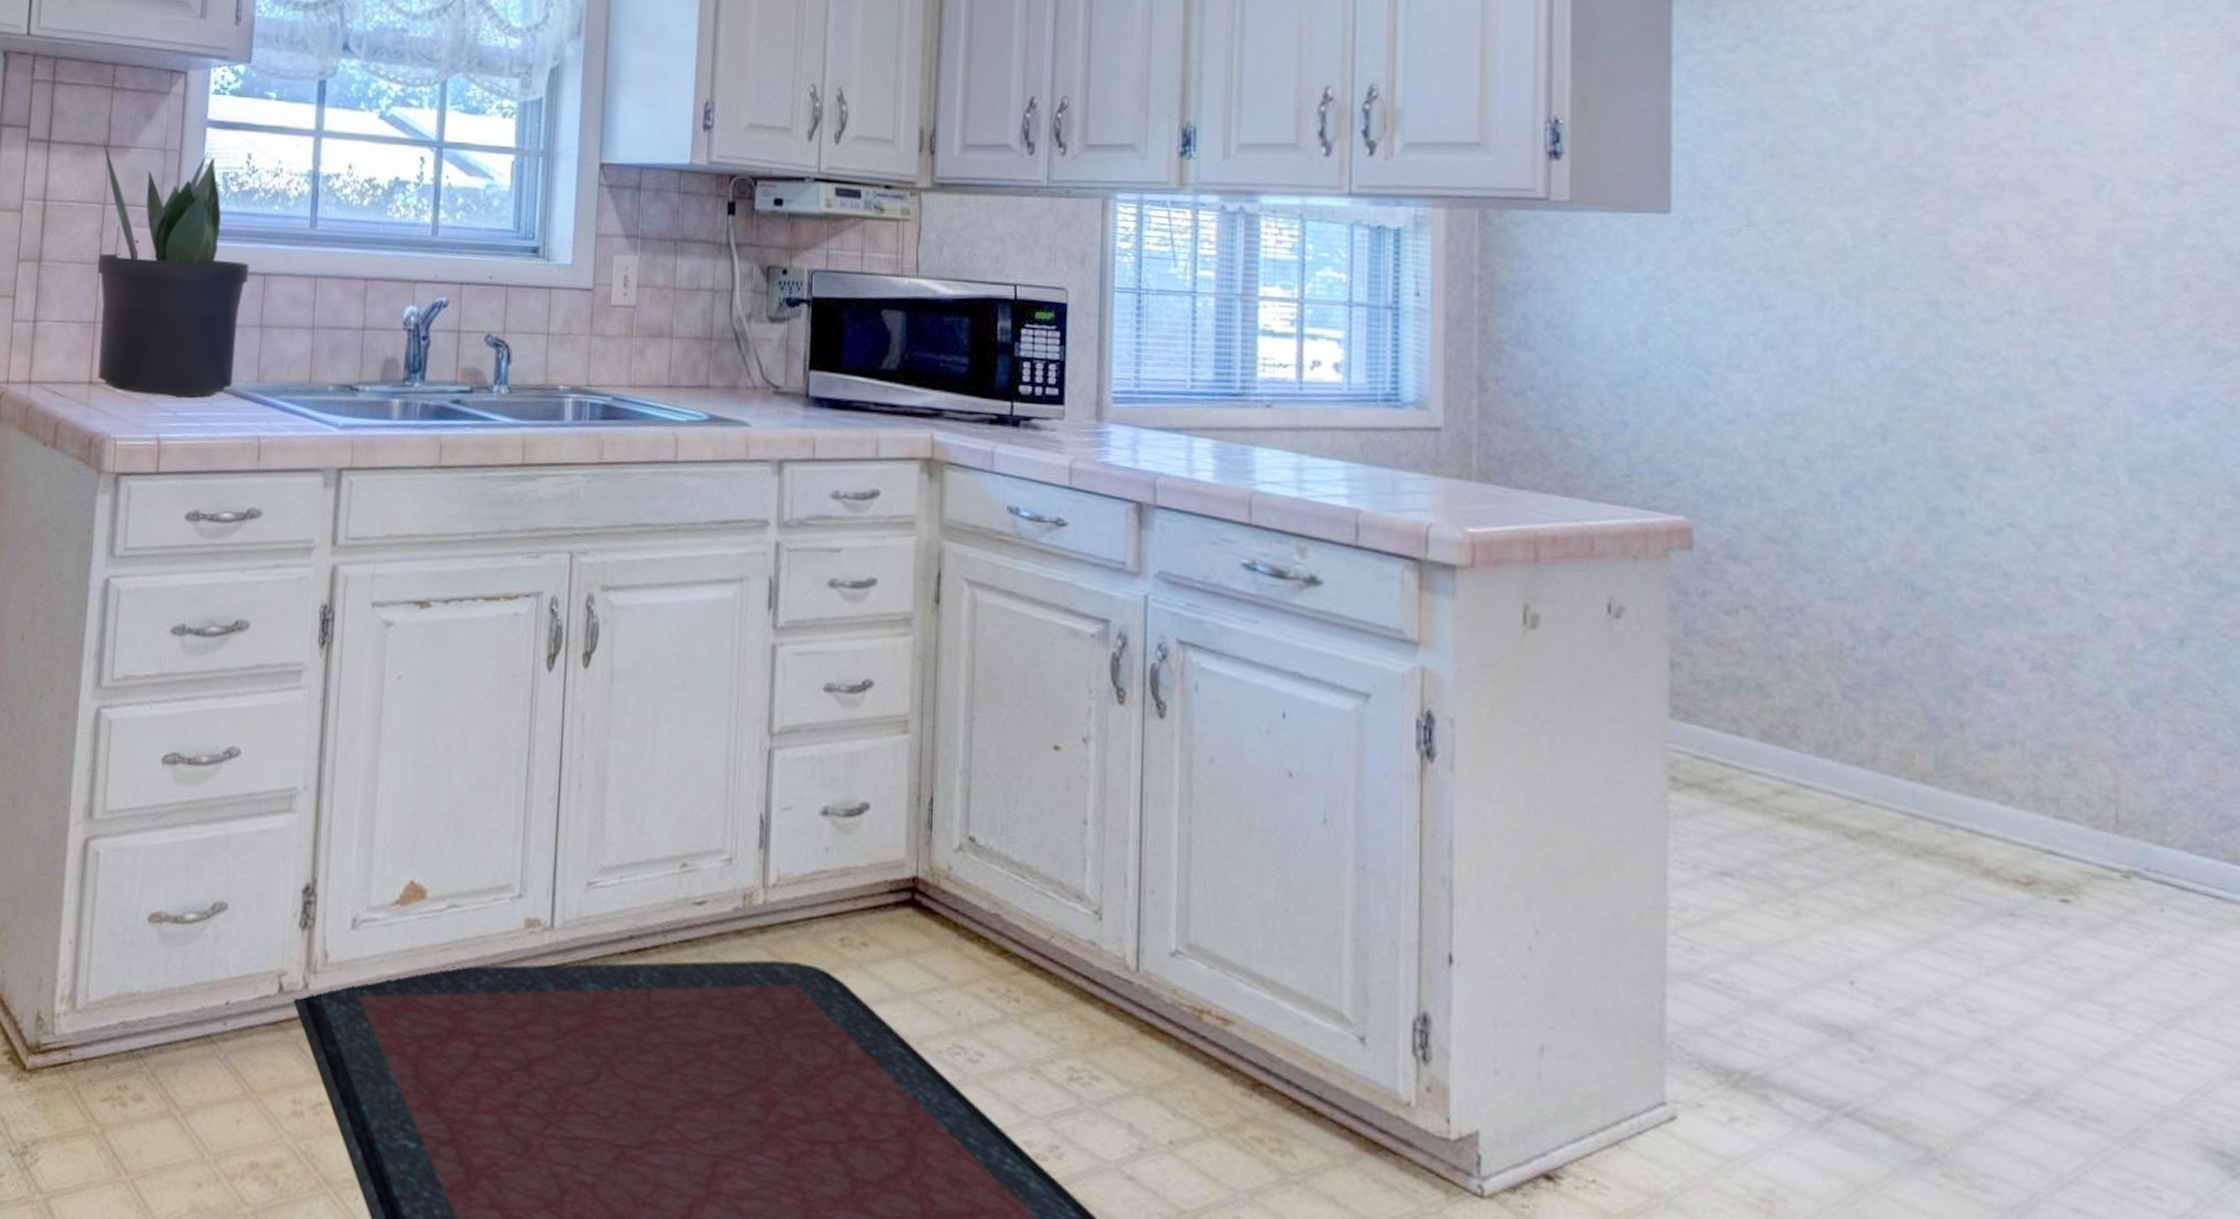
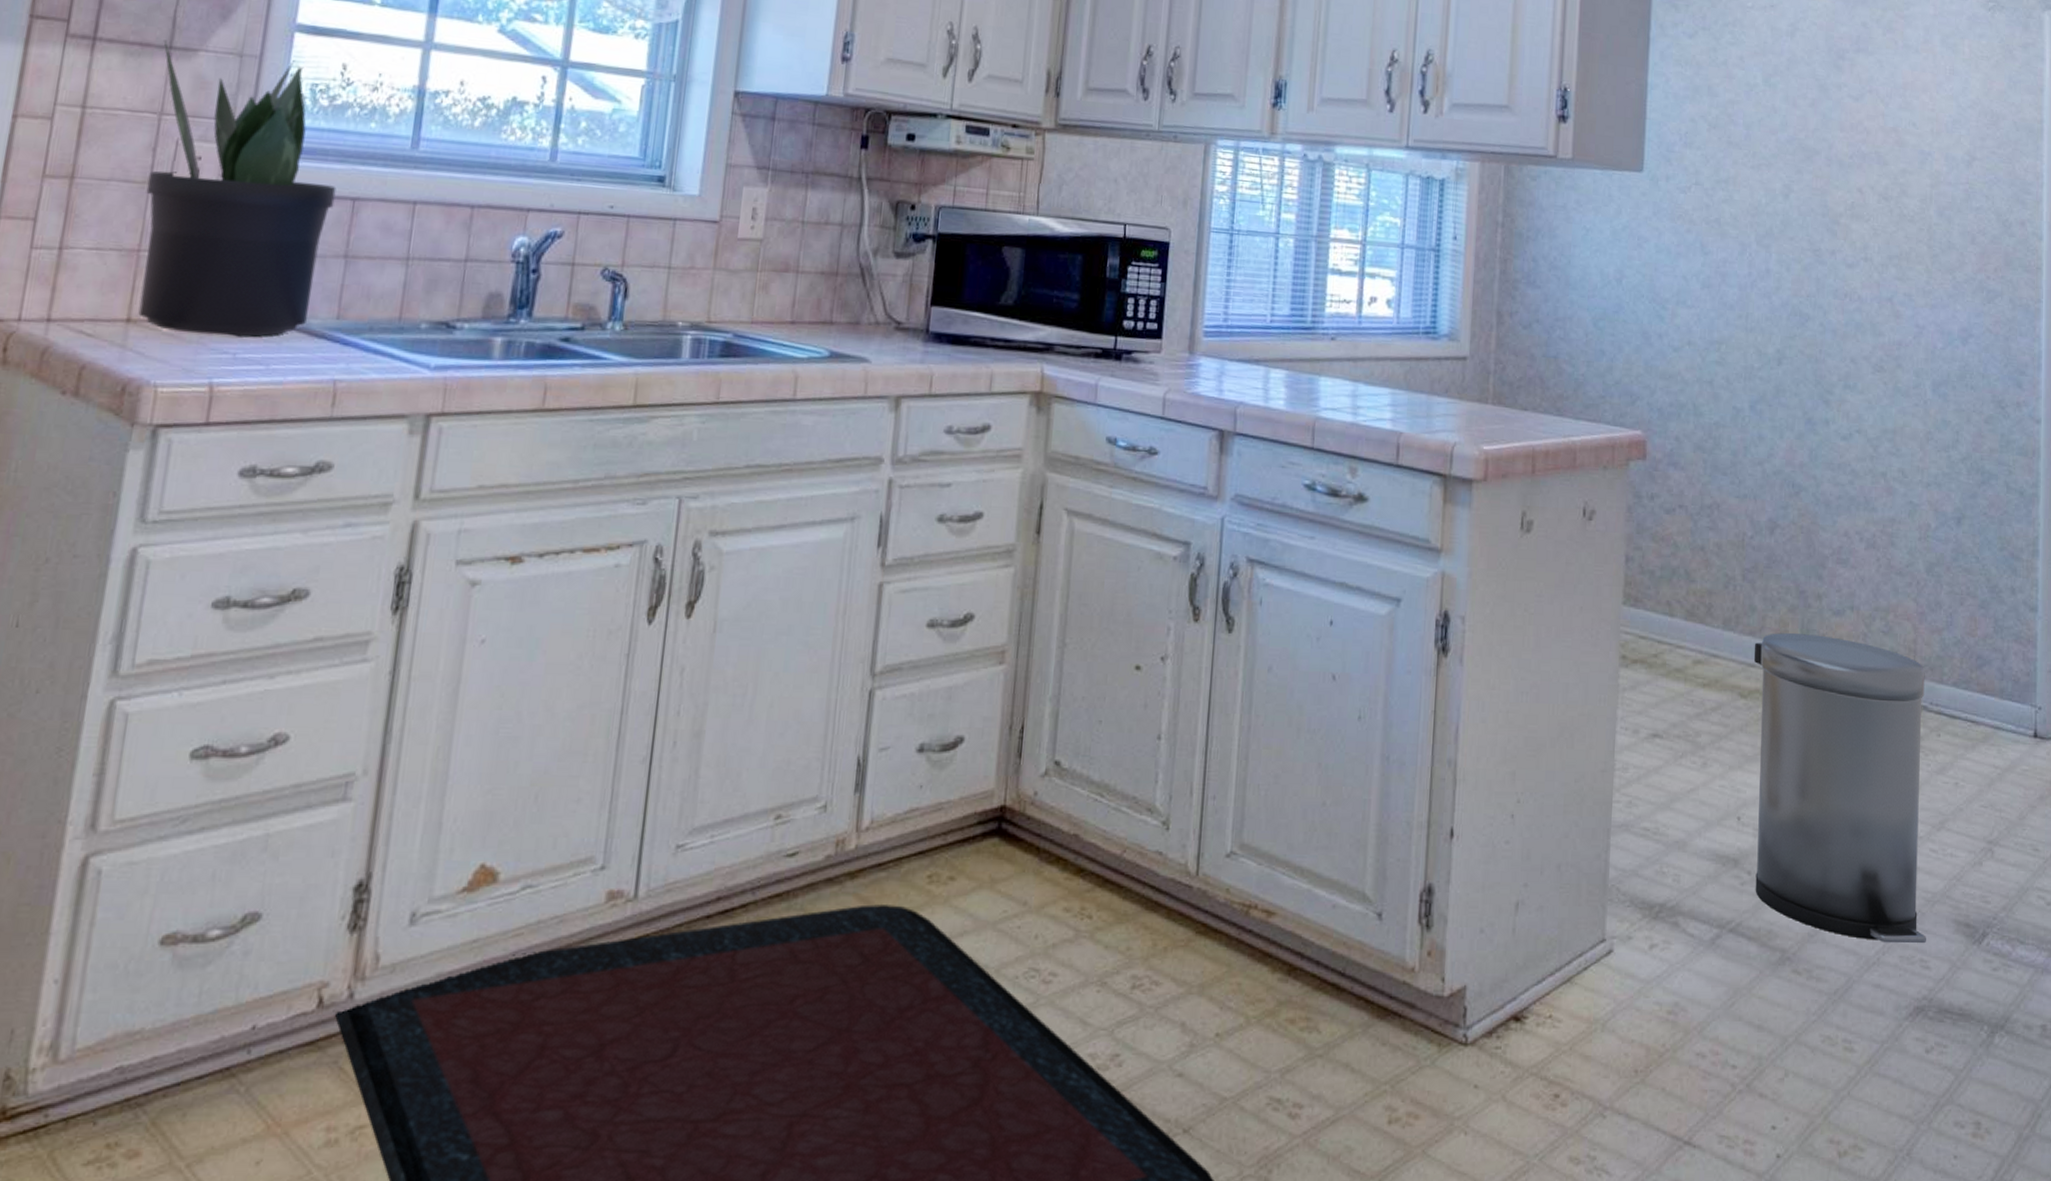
pedal bin: none [1863,765,2154,1168] -> present [1753,633,1926,944]

